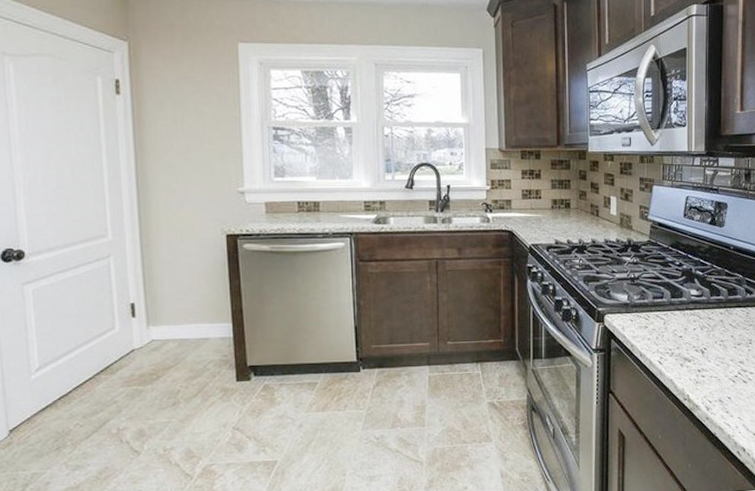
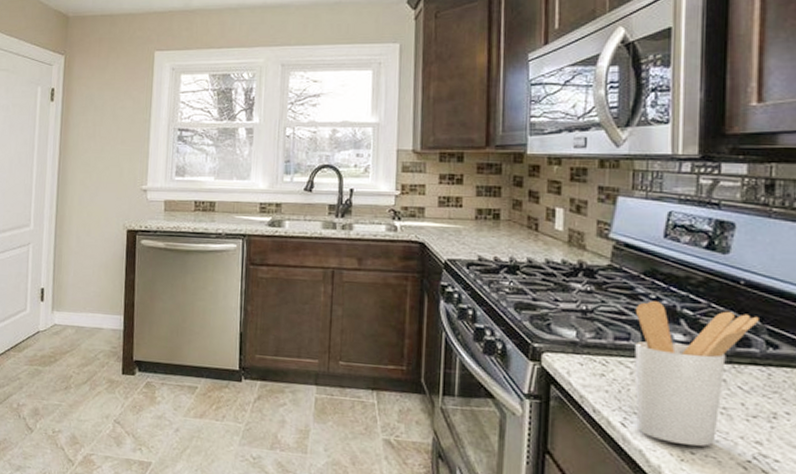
utensil holder: none [666,266,741,372] -> present [635,301,759,447]

